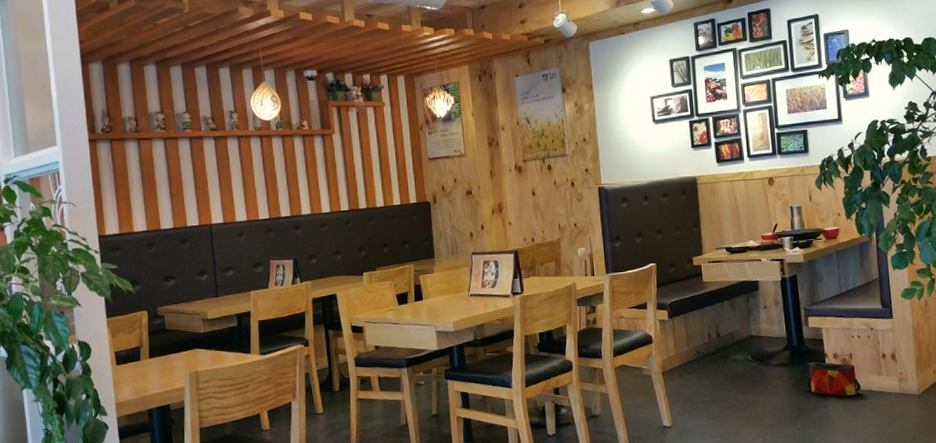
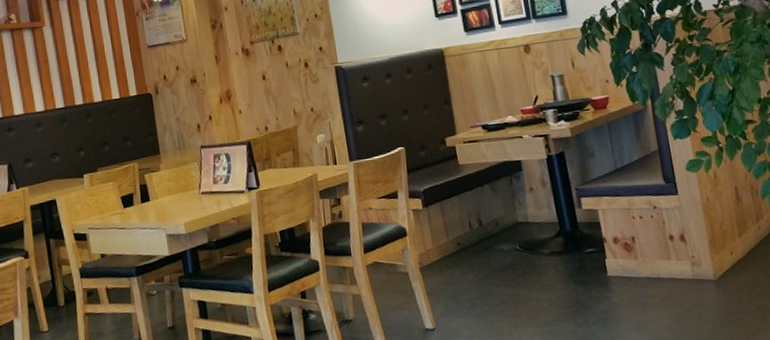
bag: present [807,362,862,397] -> none [585,247,649,287]

